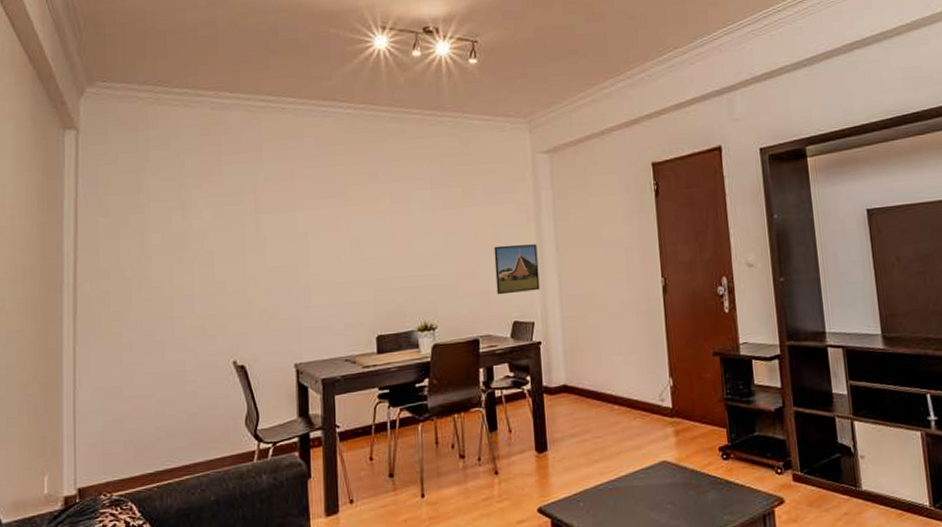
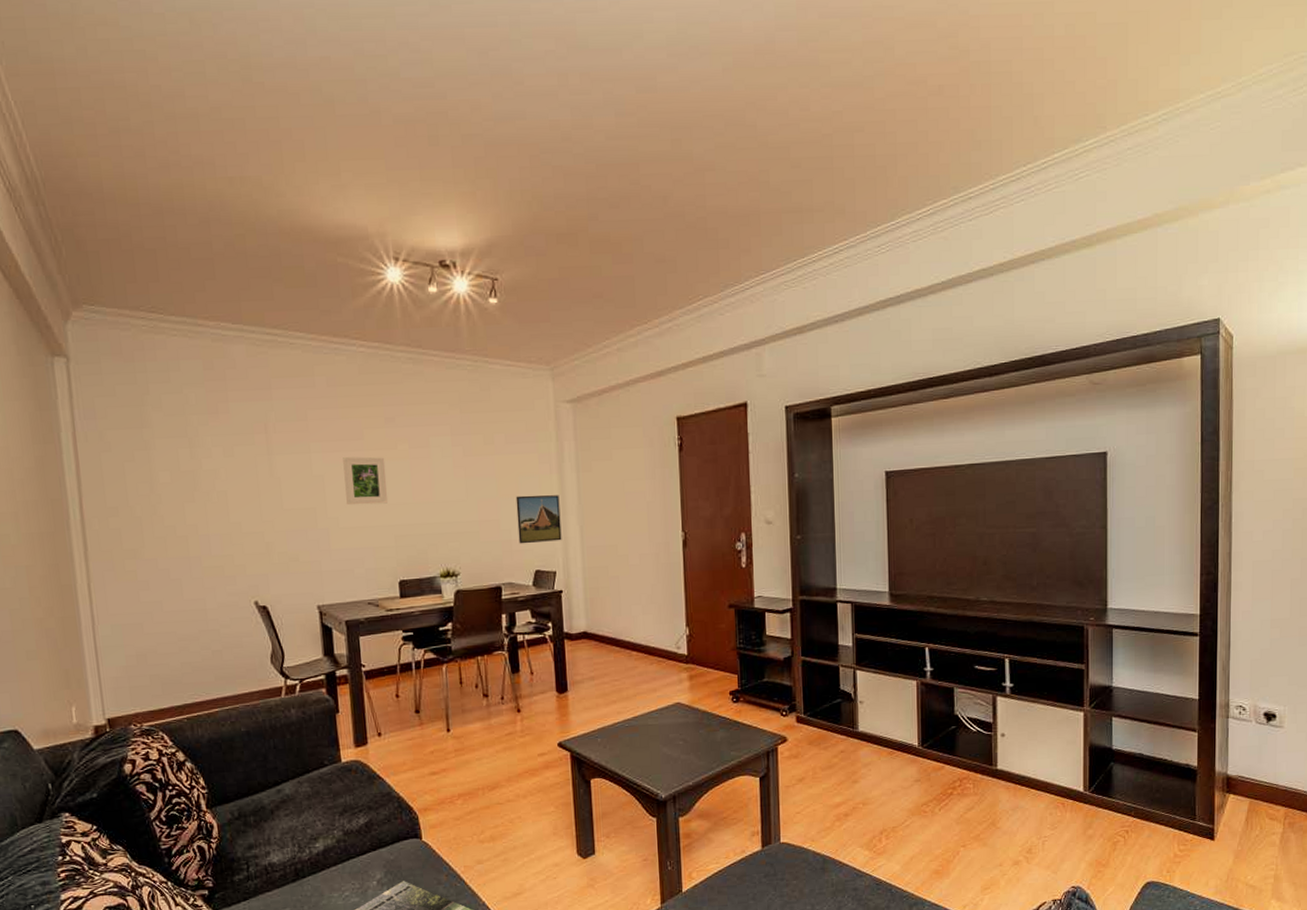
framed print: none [326,212,368,261] -> present [343,457,388,506]

